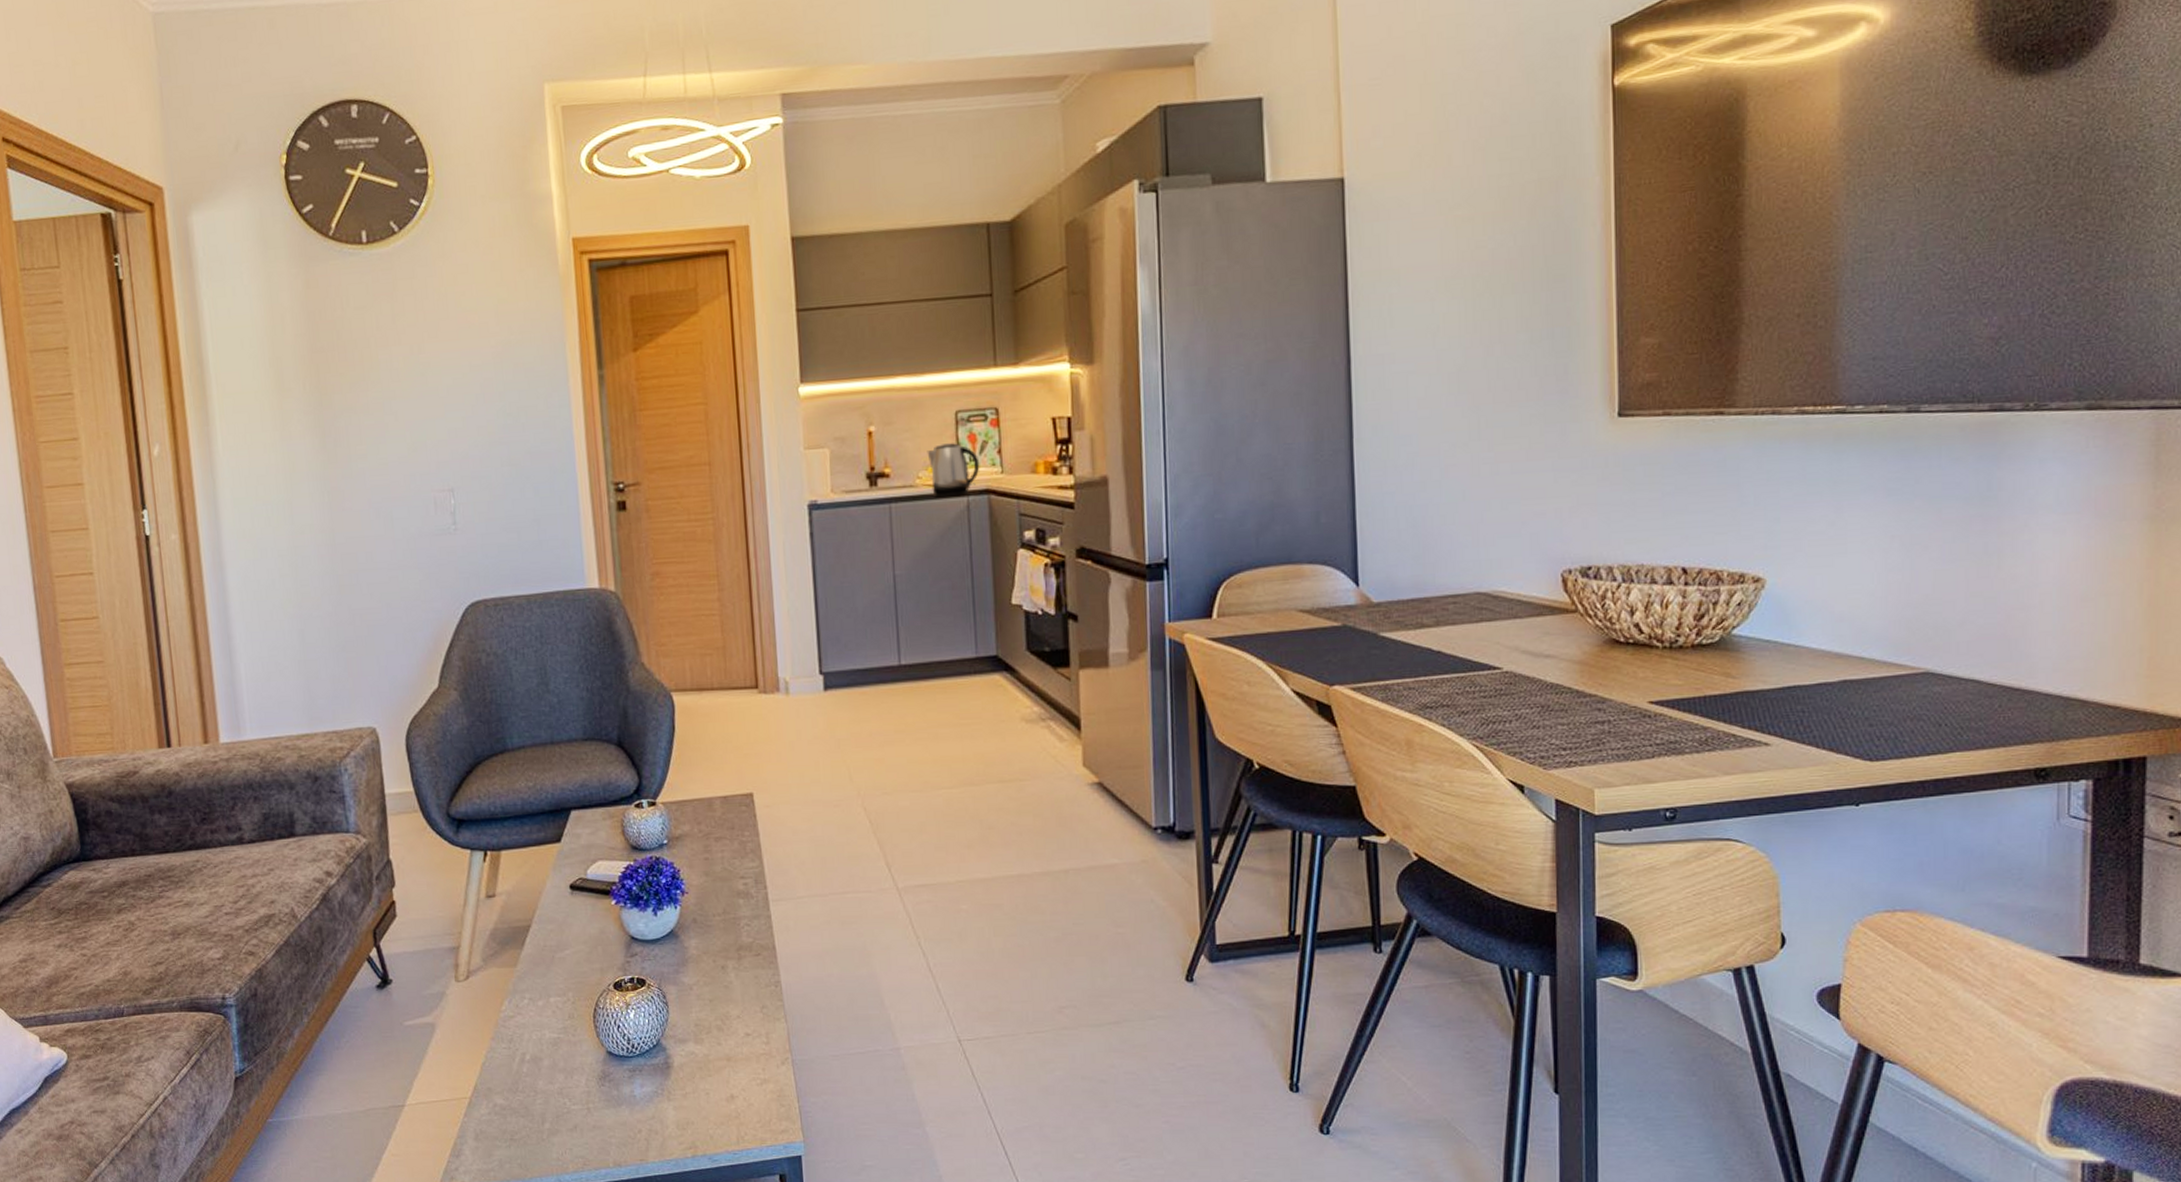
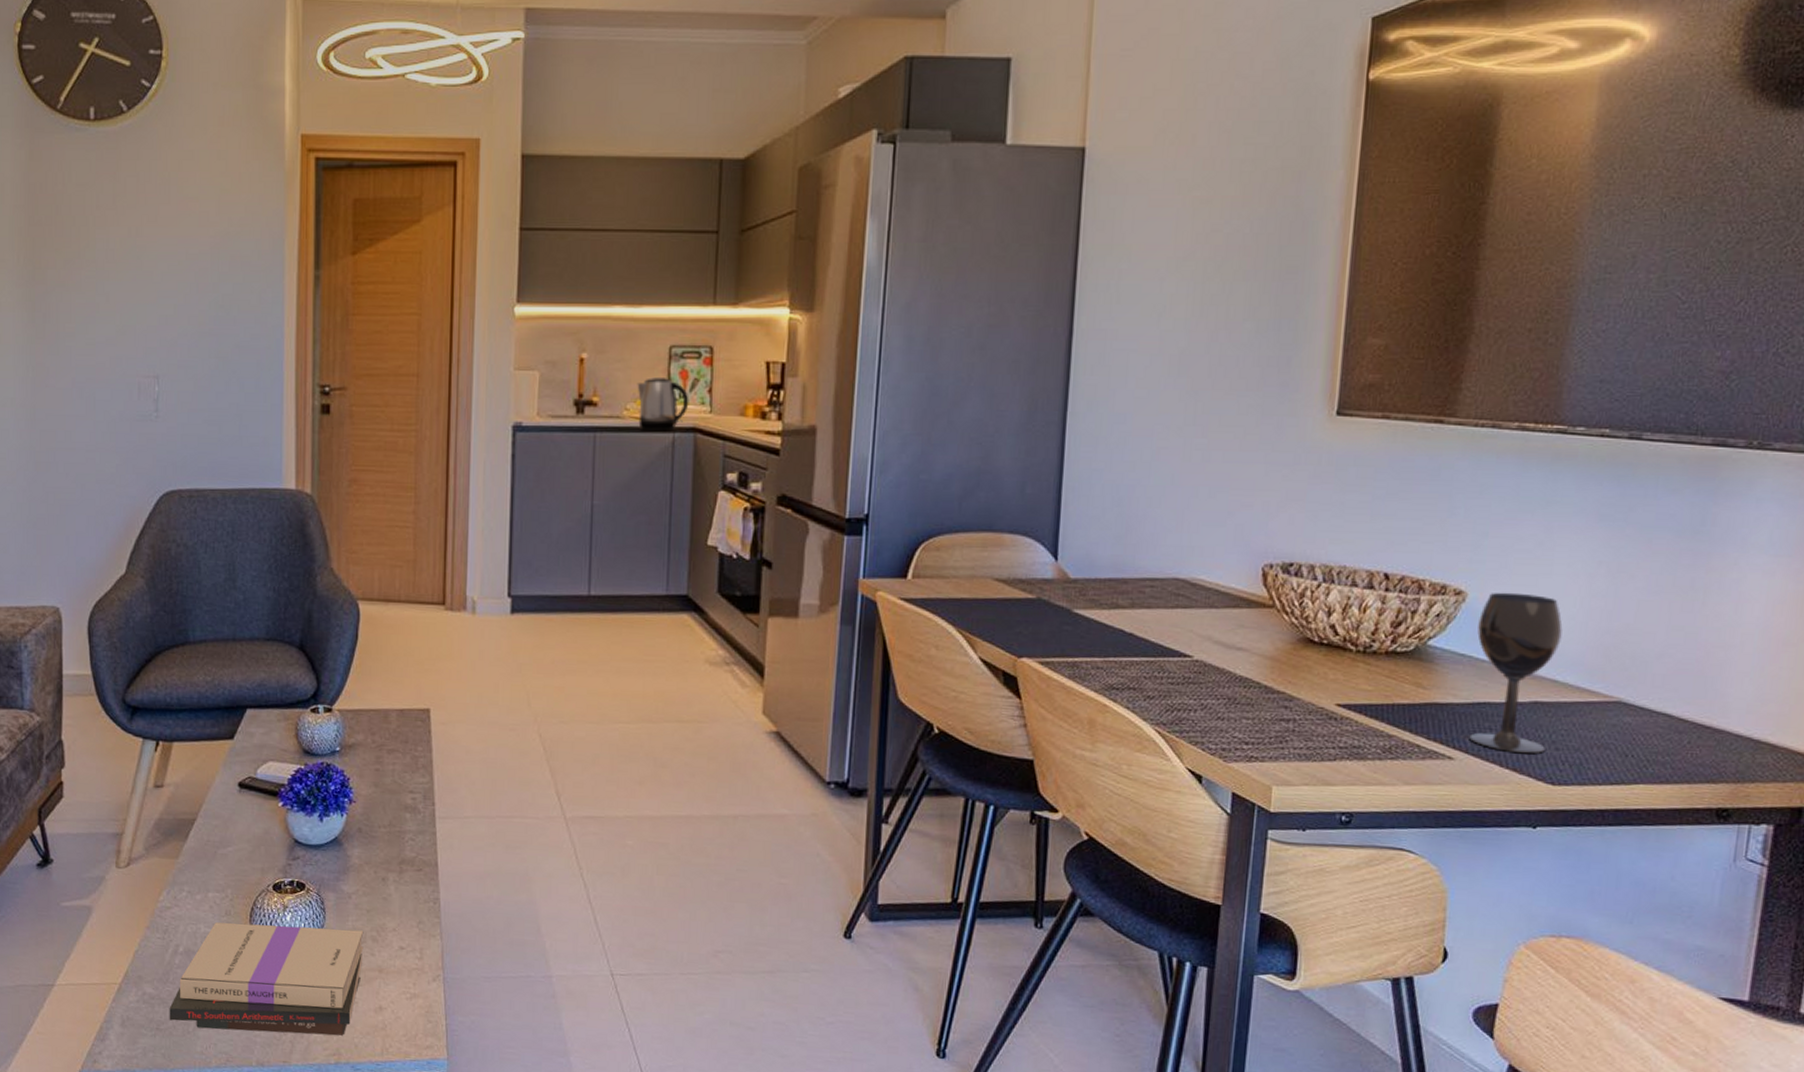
books: none [521,1021,710,1135] -> present [169,922,364,1035]
wine glass: none [1780,574,1863,734] -> present [1469,592,1563,754]

